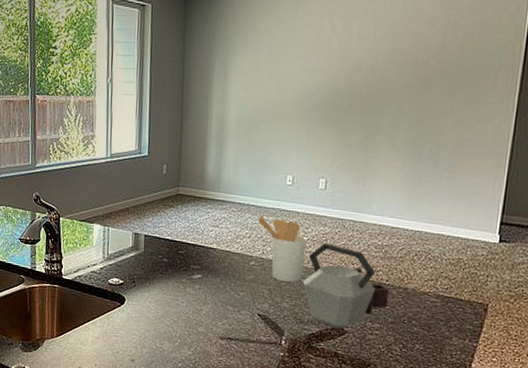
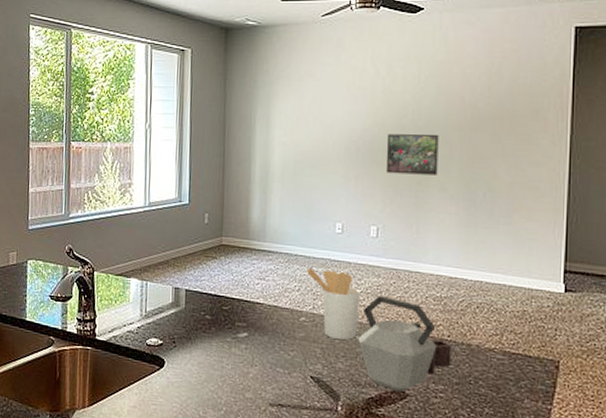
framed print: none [338,90,390,131] -> present [387,134,439,175]

